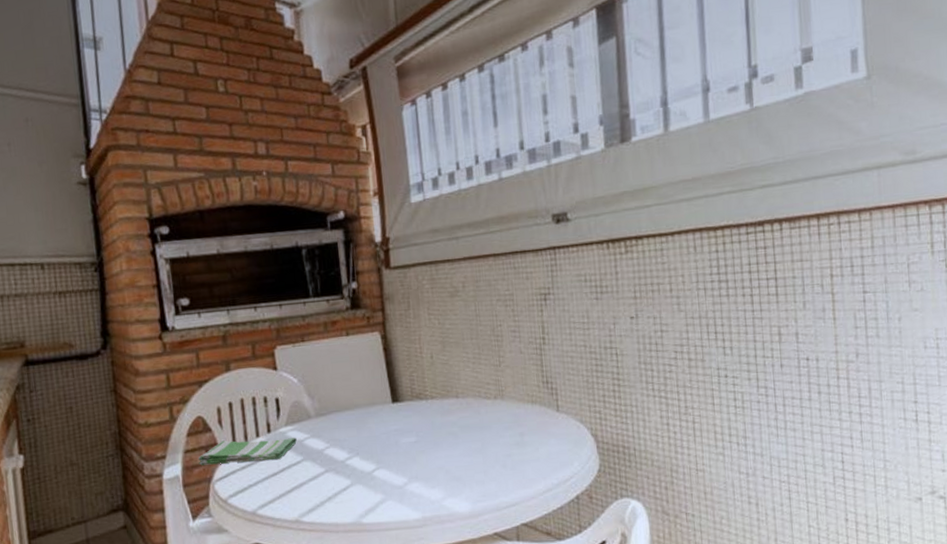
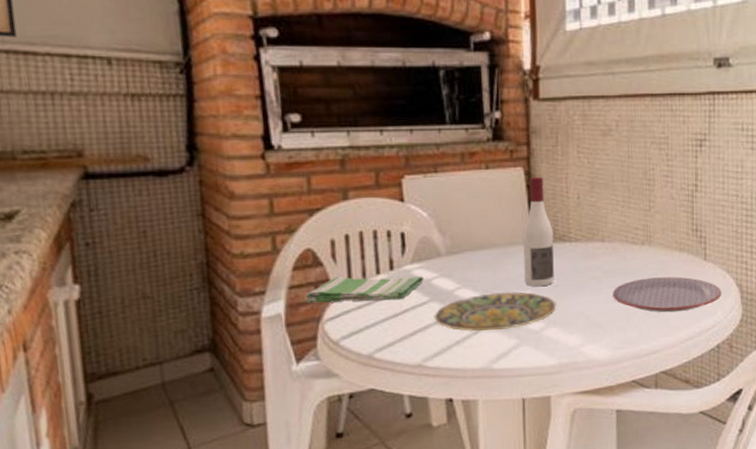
plate: none [307,449,418,488] -> present [434,292,557,332]
wine bottle: none [382,339,414,444] -> present [522,176,555,287]
plate: none [469,429,577,465] -> present [612,277,722,313]

